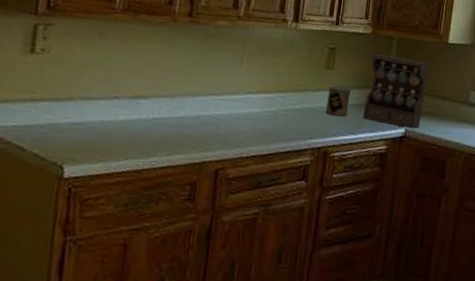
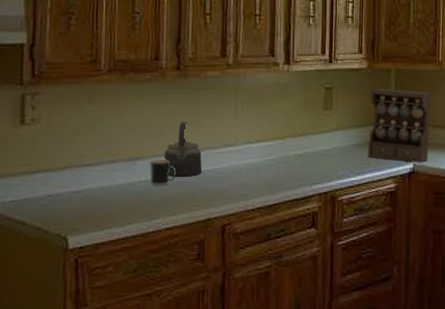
mug: none [151,100,177,126] -> present [150,159,176,185]
kettle: none [166,65,204,120] -> present [164,121,203,178]
tin can: present [326,85,351,117] -> none [329,126,352,157]

